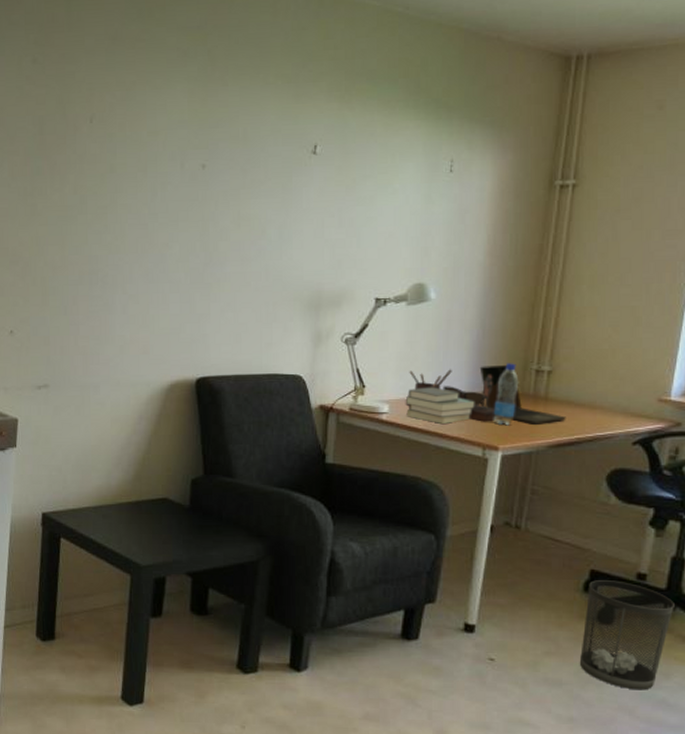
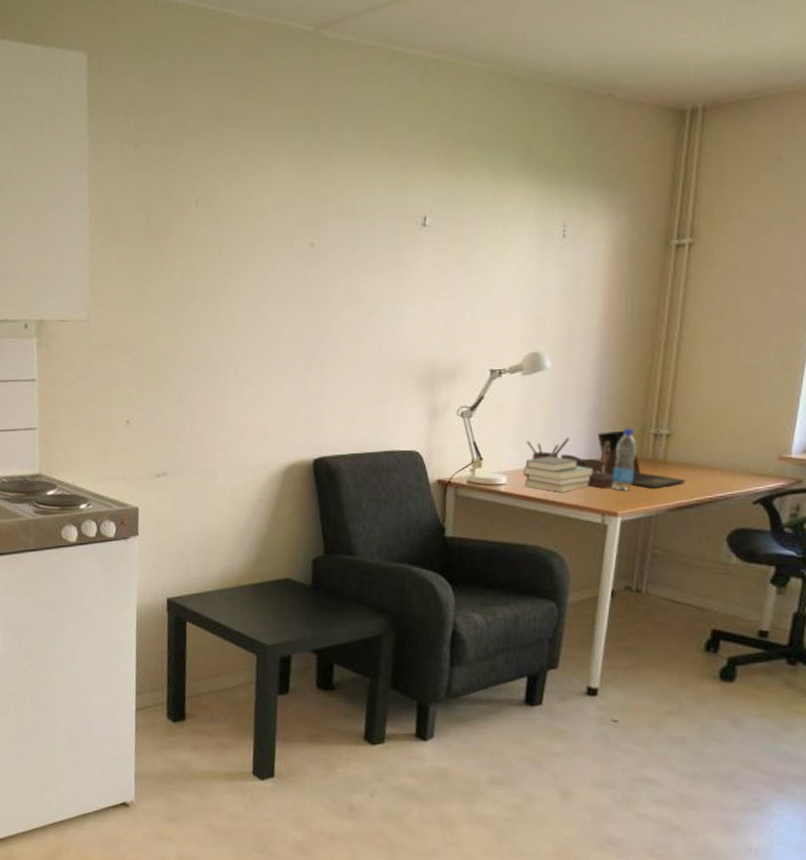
waste bin: present [580,580,674,690] -> none [703,639,796,745]

